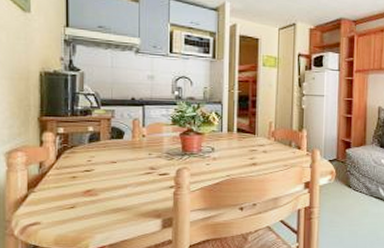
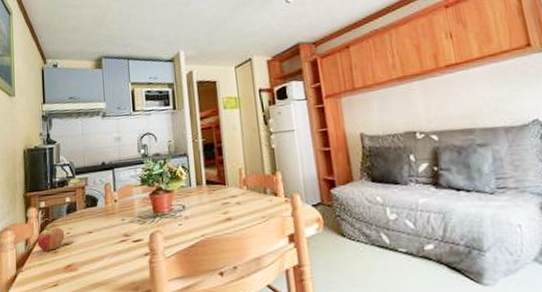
fruit: none [52,152,85,175] -> present [36,227,65,251]

